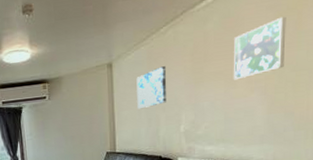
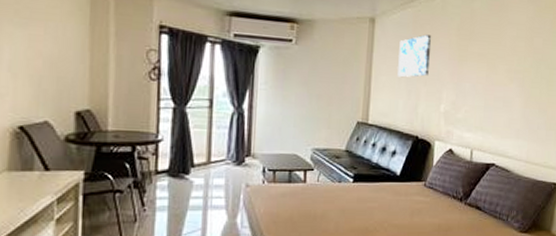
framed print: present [233,16,287,80] -> none [495,12,544,66]

